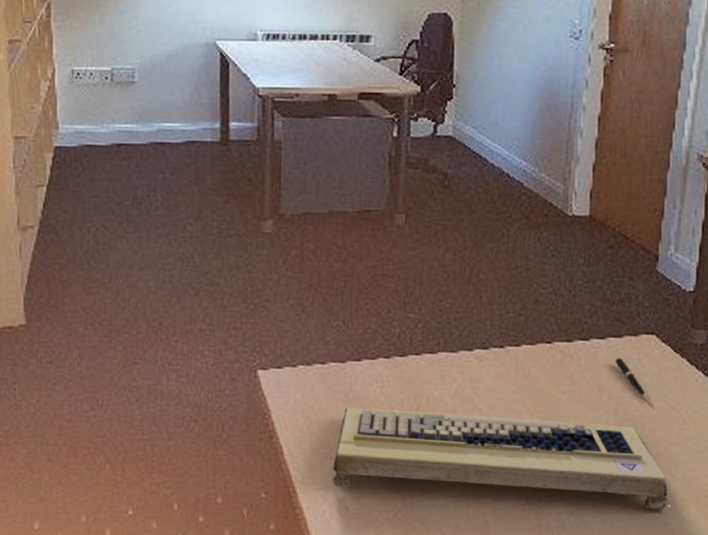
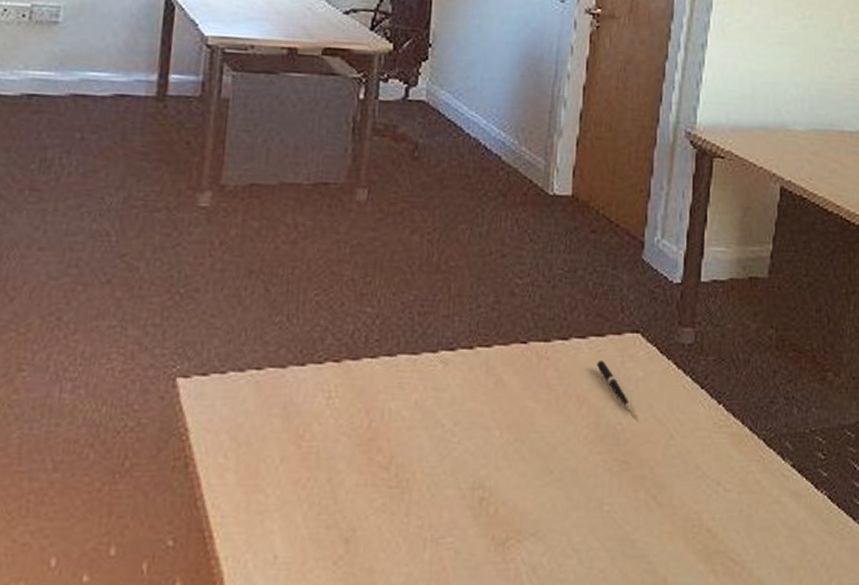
computer keyboard: present [332,408,669,513] -> none [259,425,653,549]

